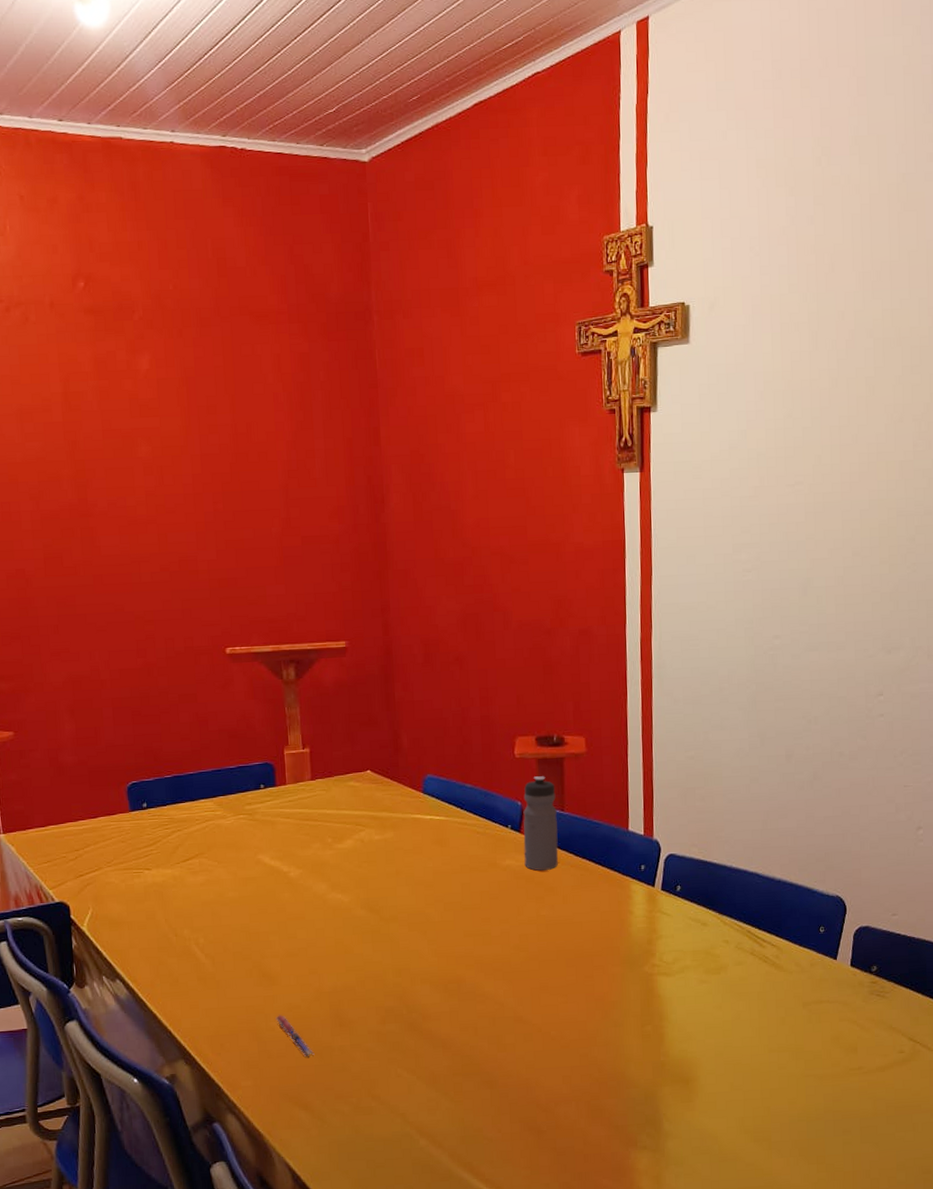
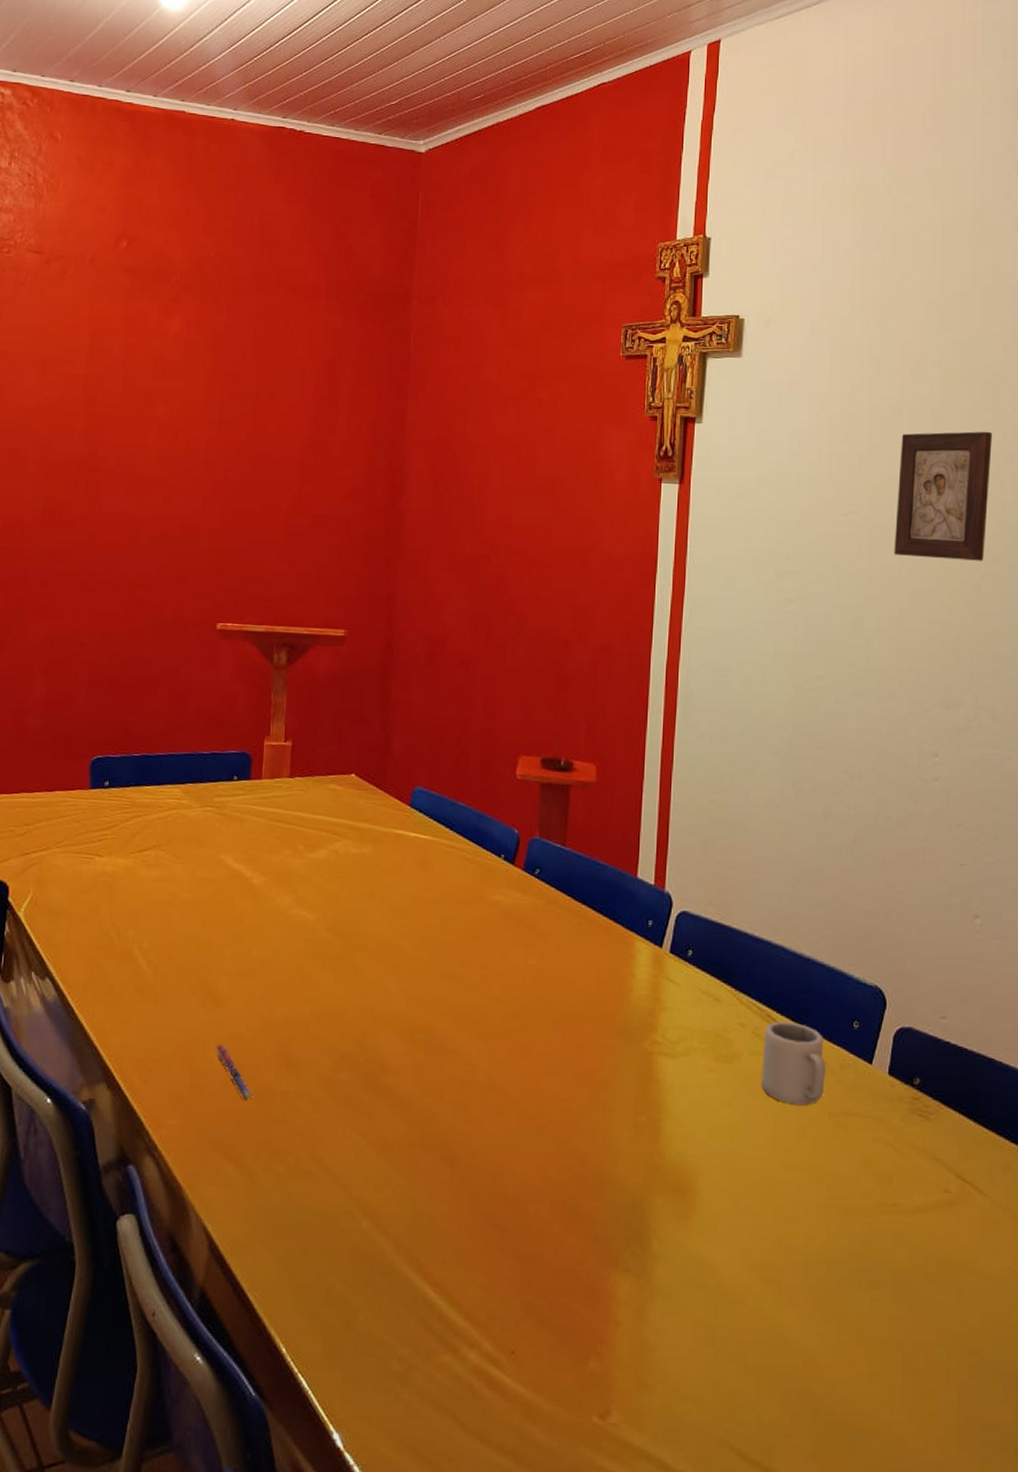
water bottle: present [523,776,558,871] -> none [515,803,558,913]
cup: none [745,934,799,1001] -> present [762,1021,827,1106]
religious icon: none [837,393,922,519] -> present [894,431,993,561]

